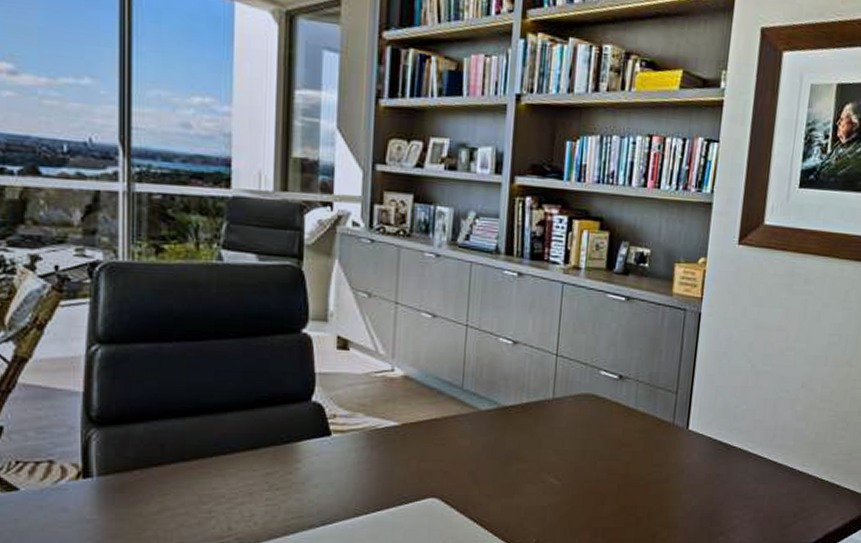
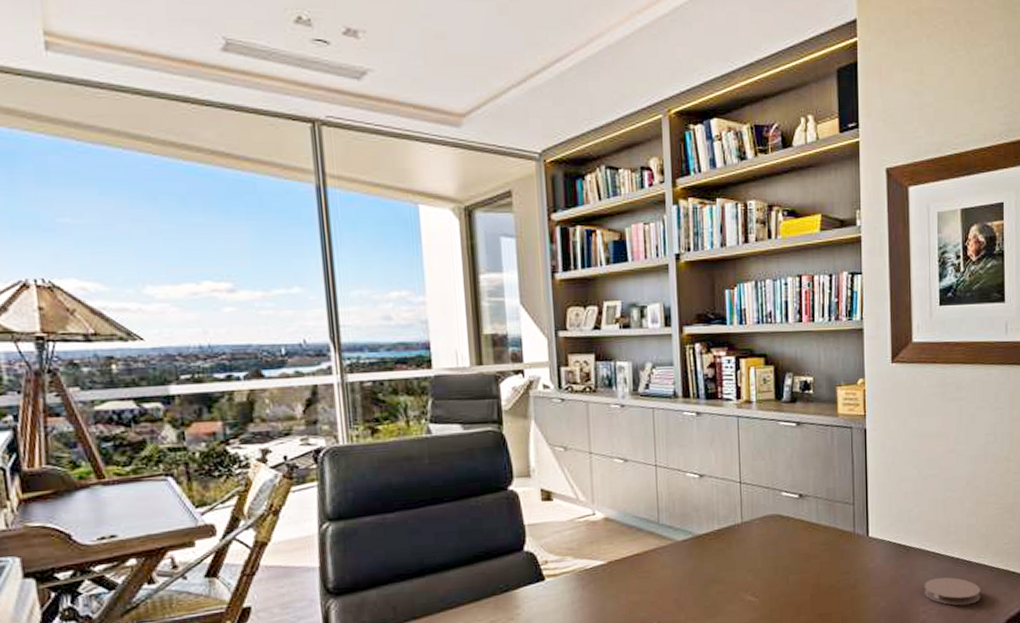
coaster: none [739,483,801,515] -> present [924,577,981,606]

